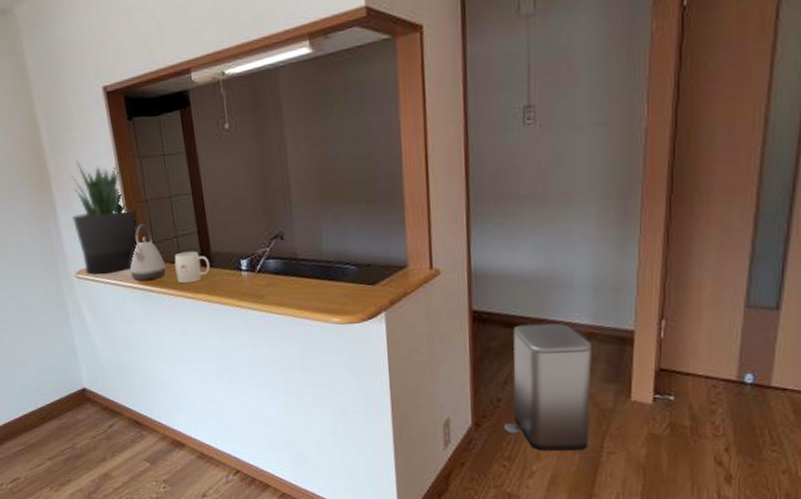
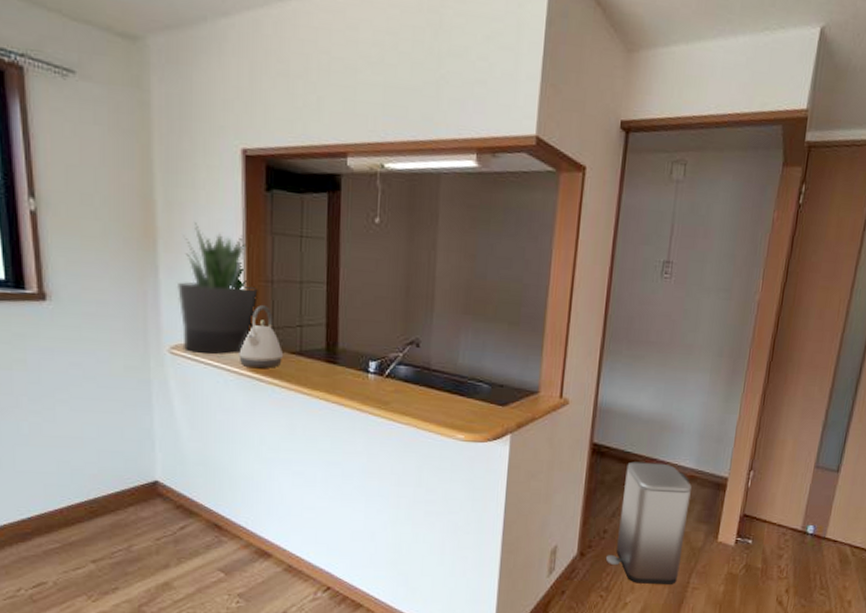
mug: present [174,251,211,284] -> none [293,343,335,378]

